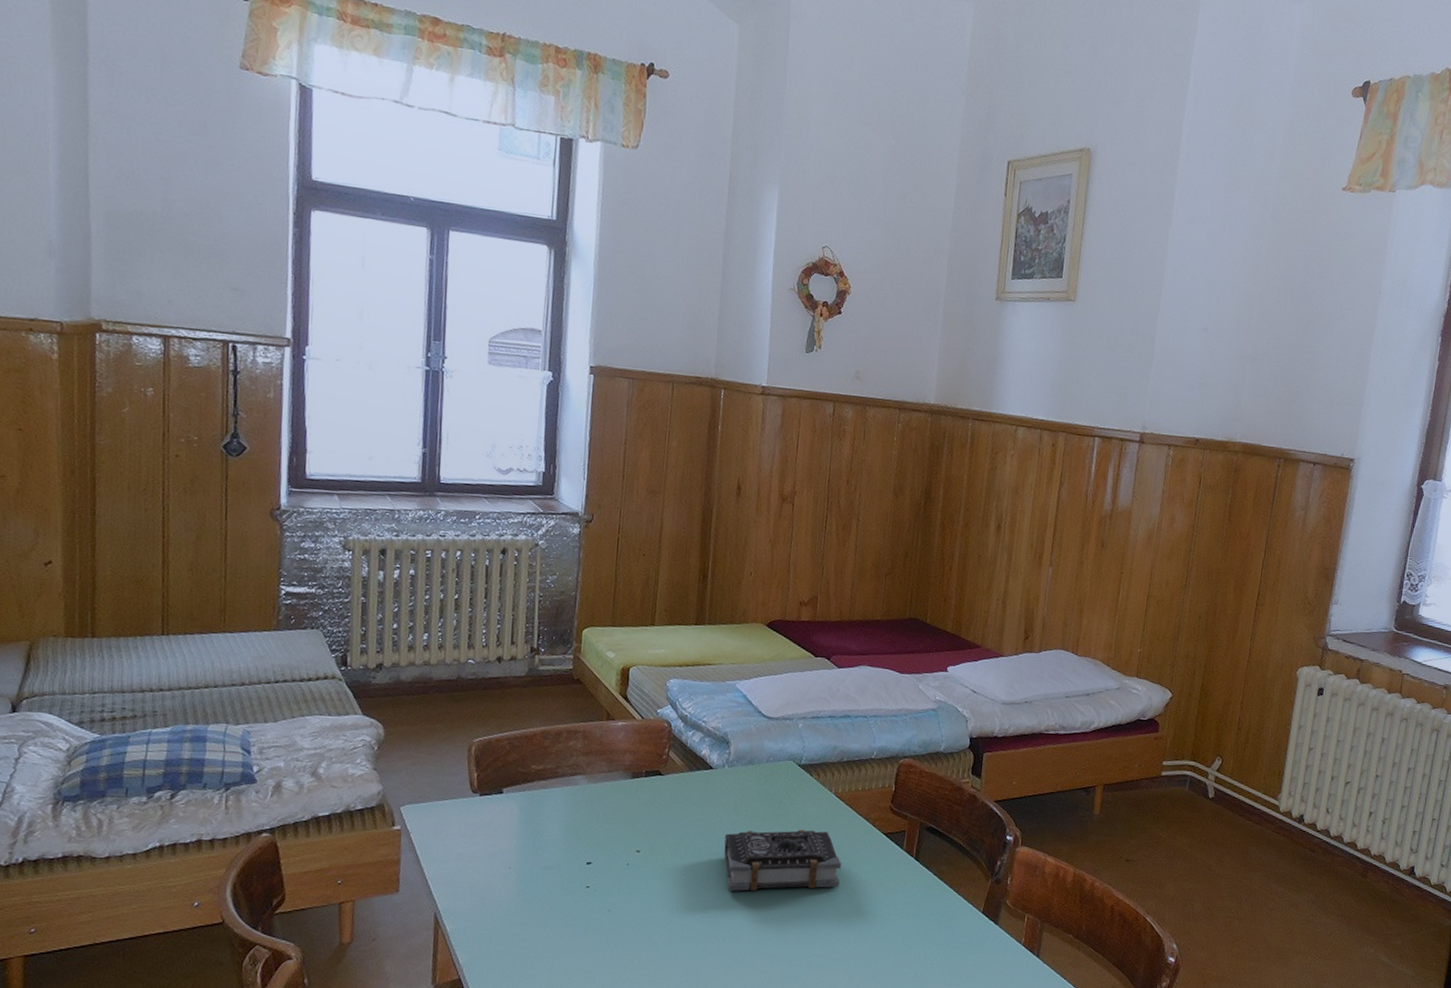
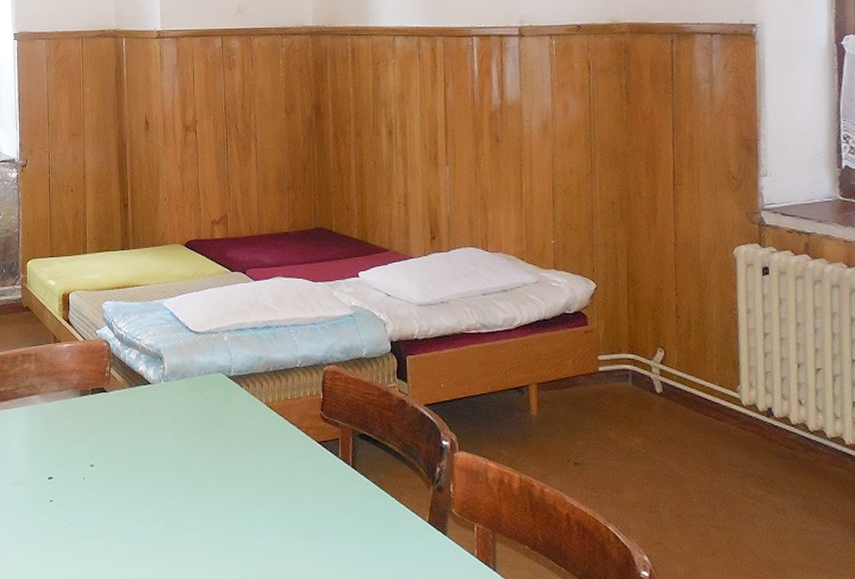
book: present [724,829,842,891] -> none [168,440,282,503]

